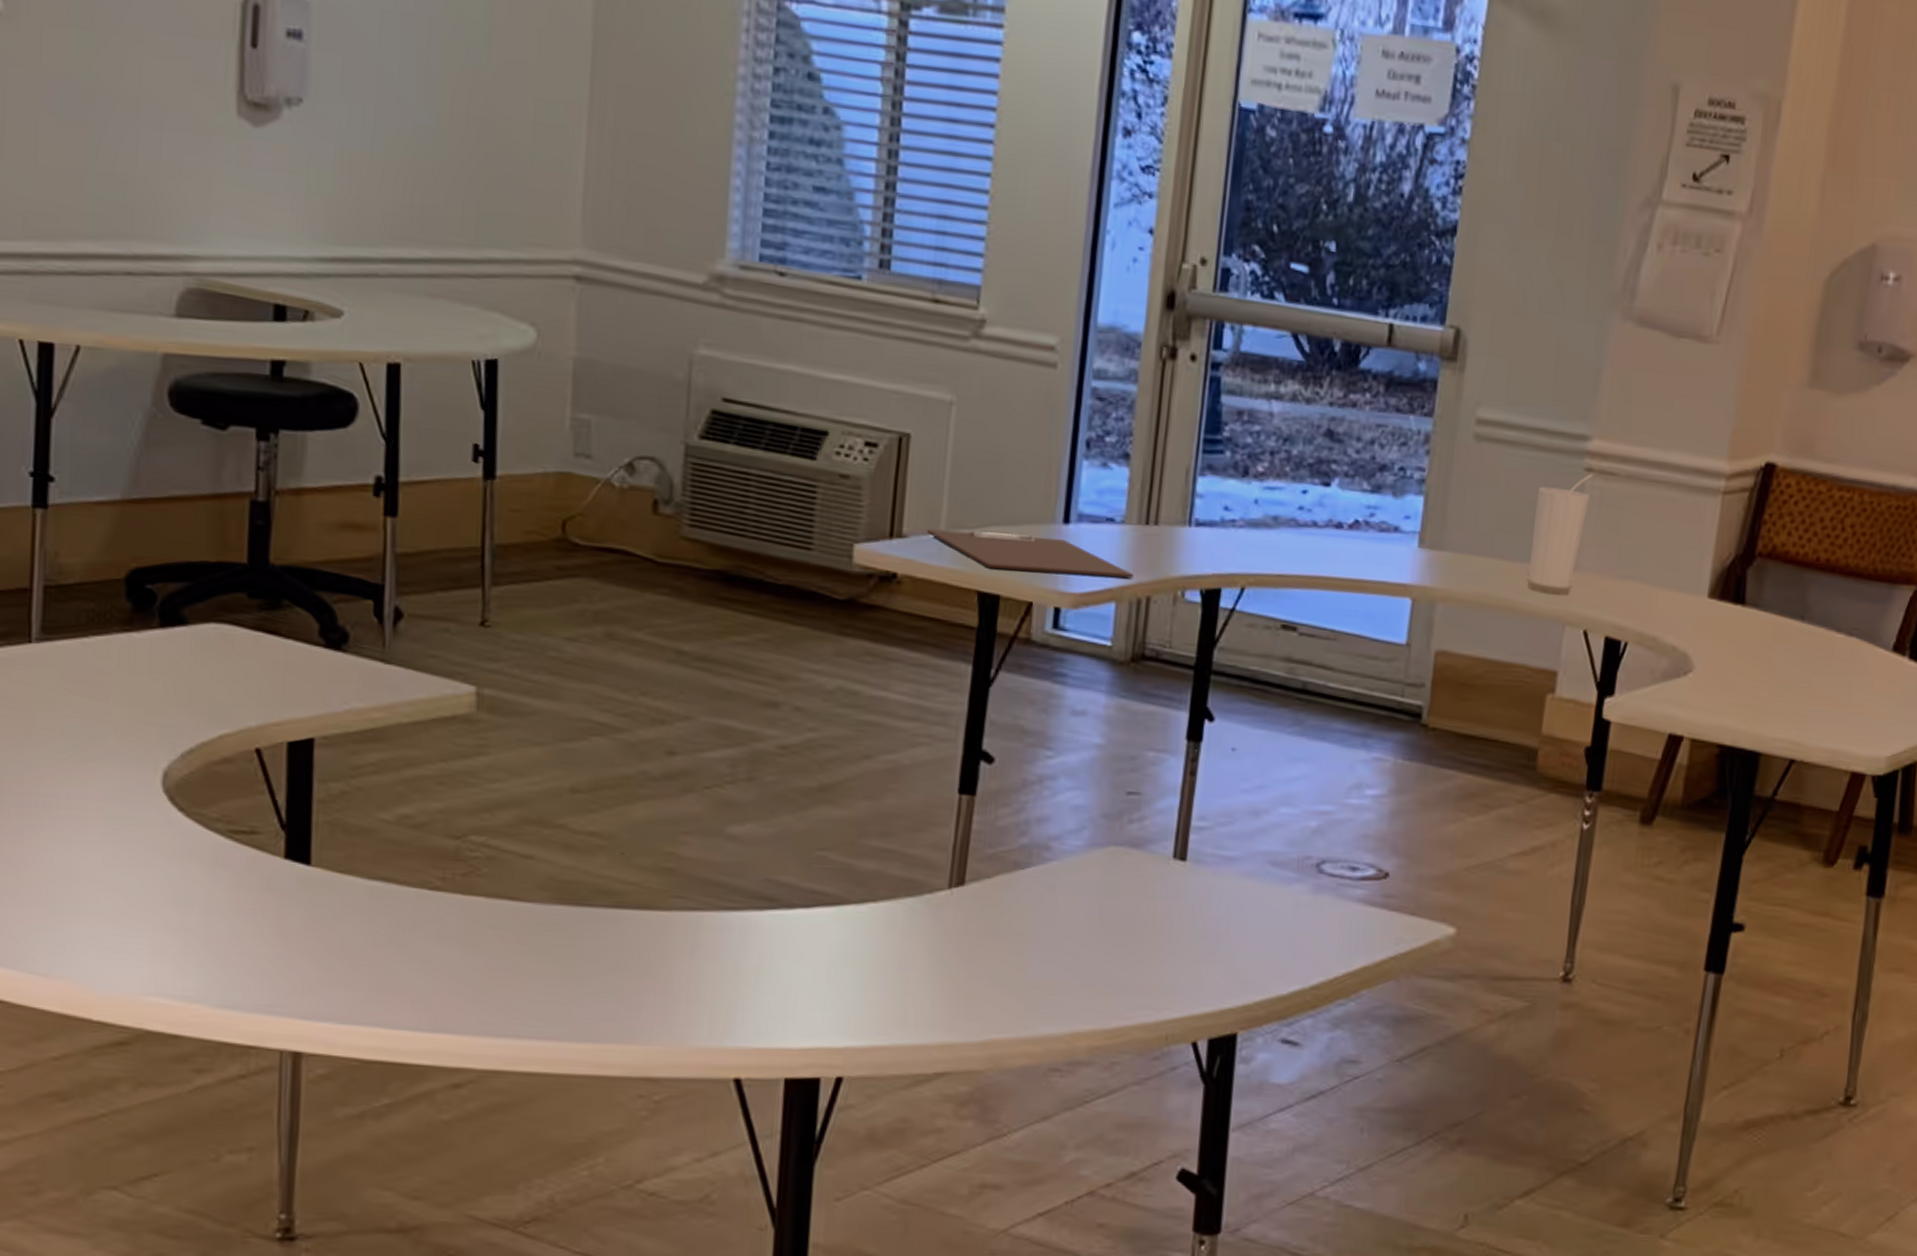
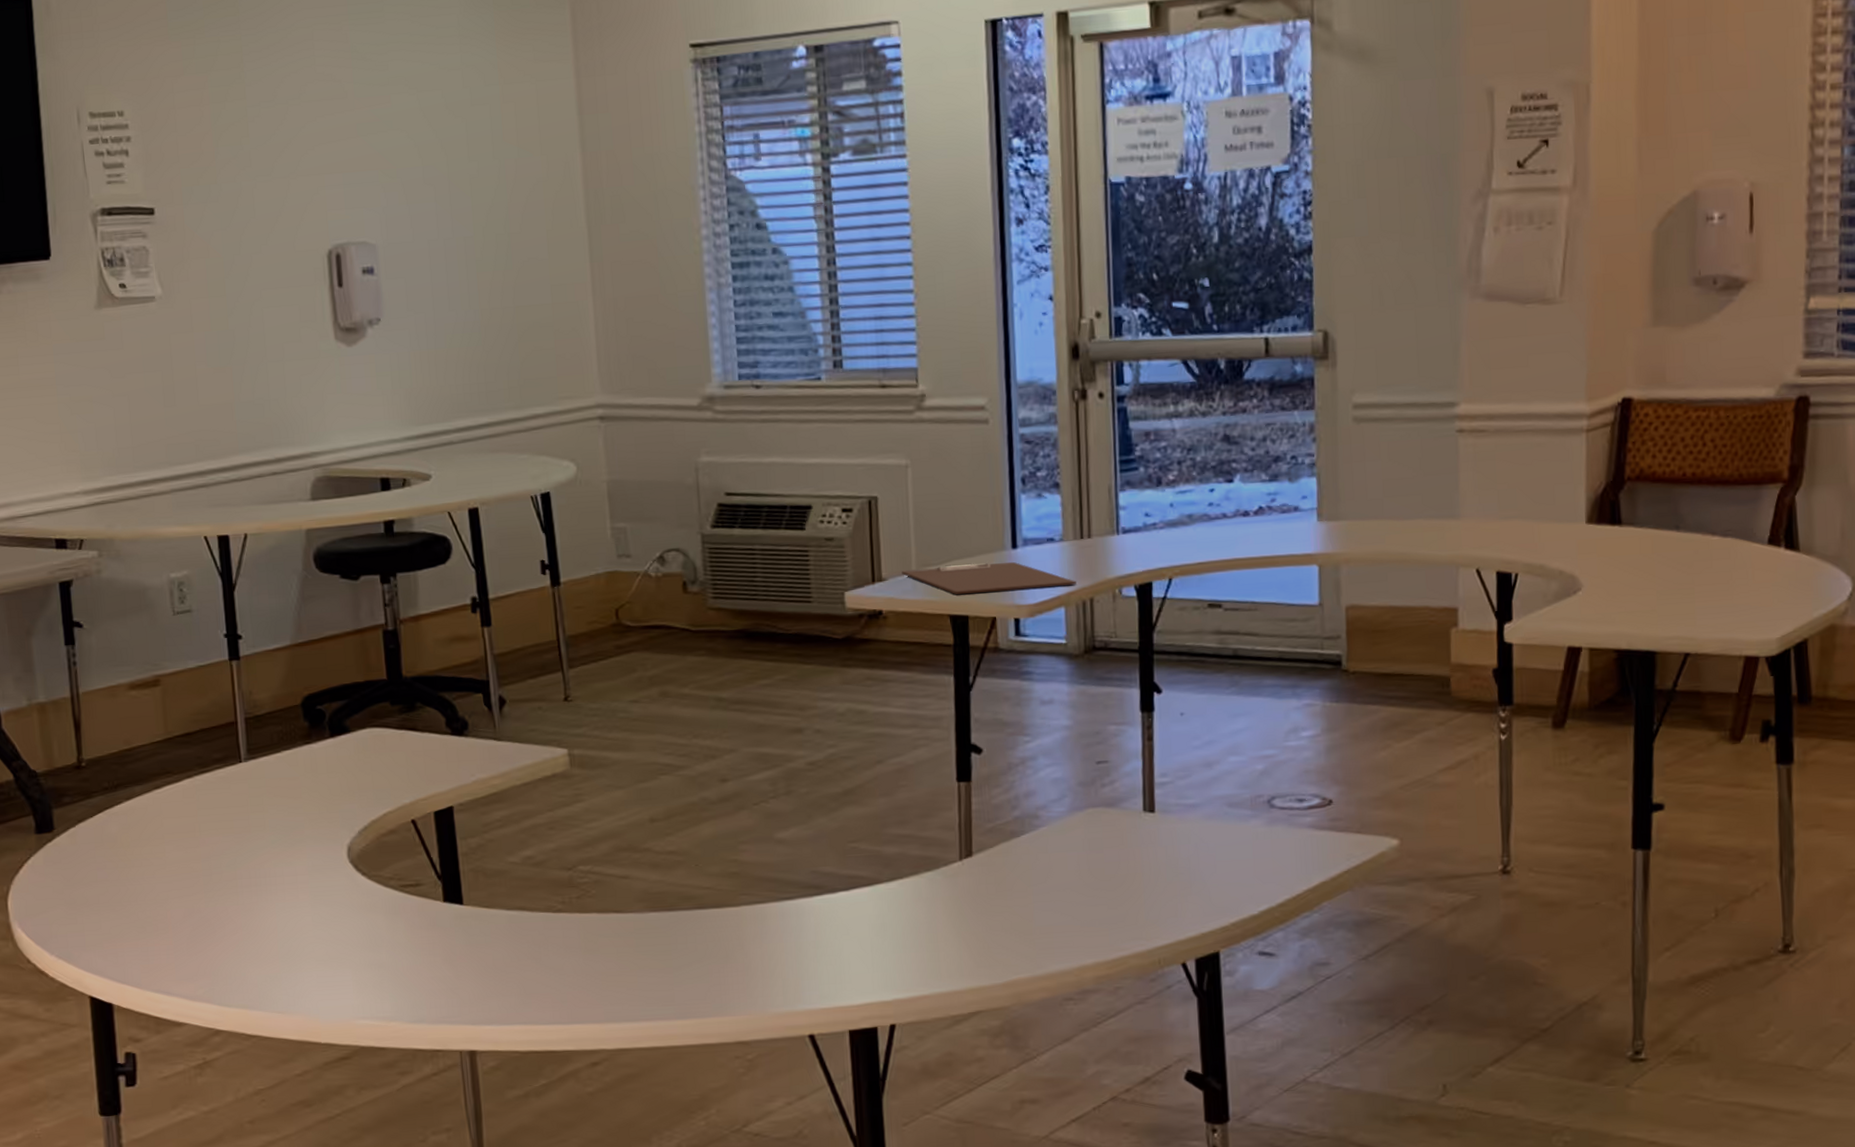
cup: present [1528,473,1594,597] -> none [1416,433,1466,543]

